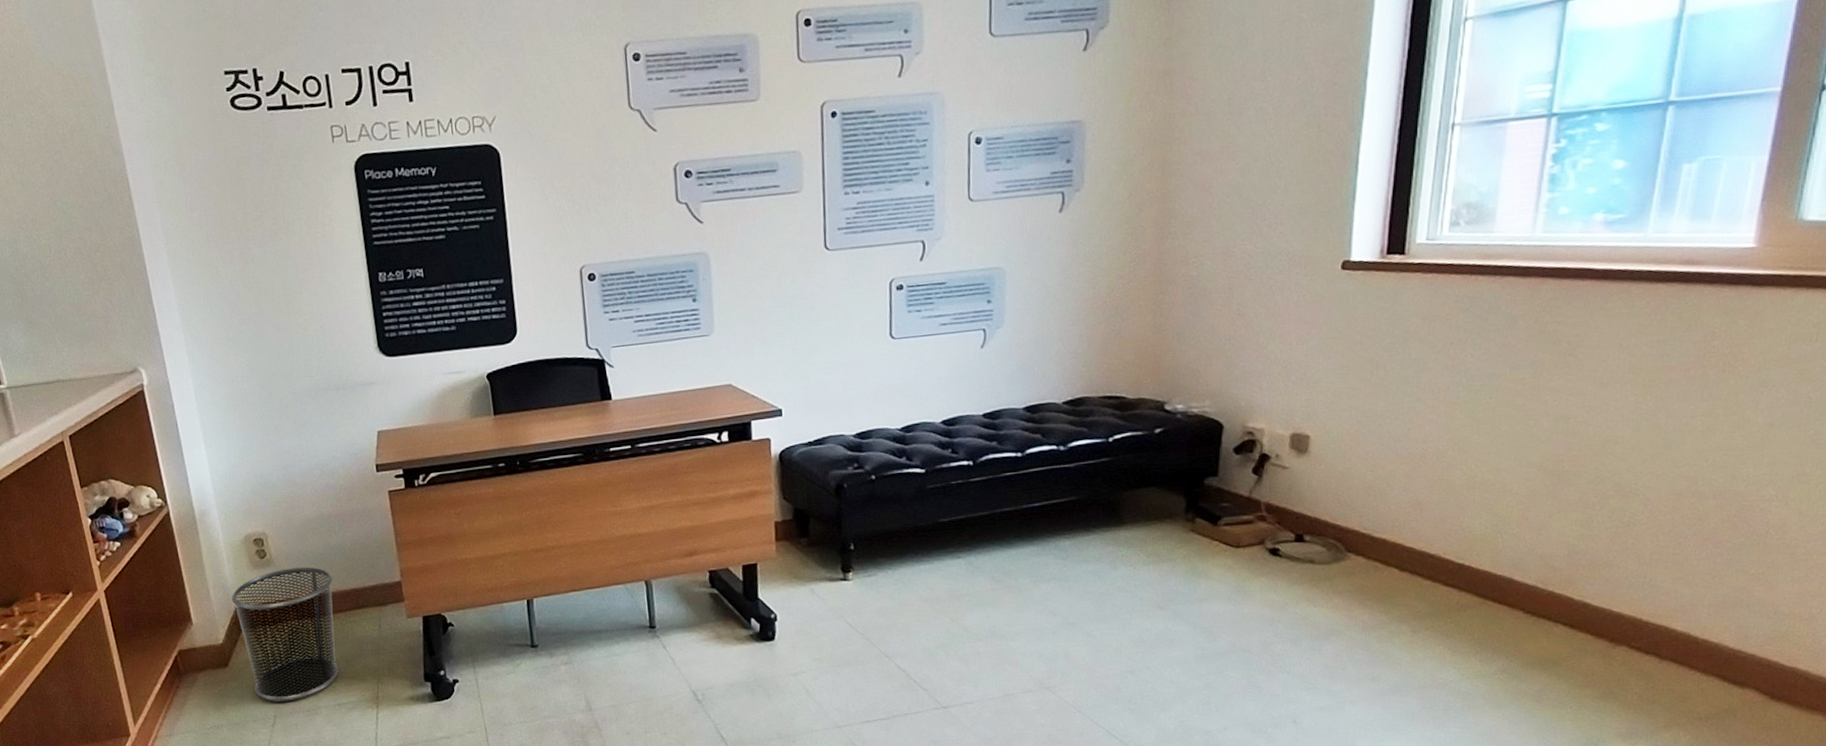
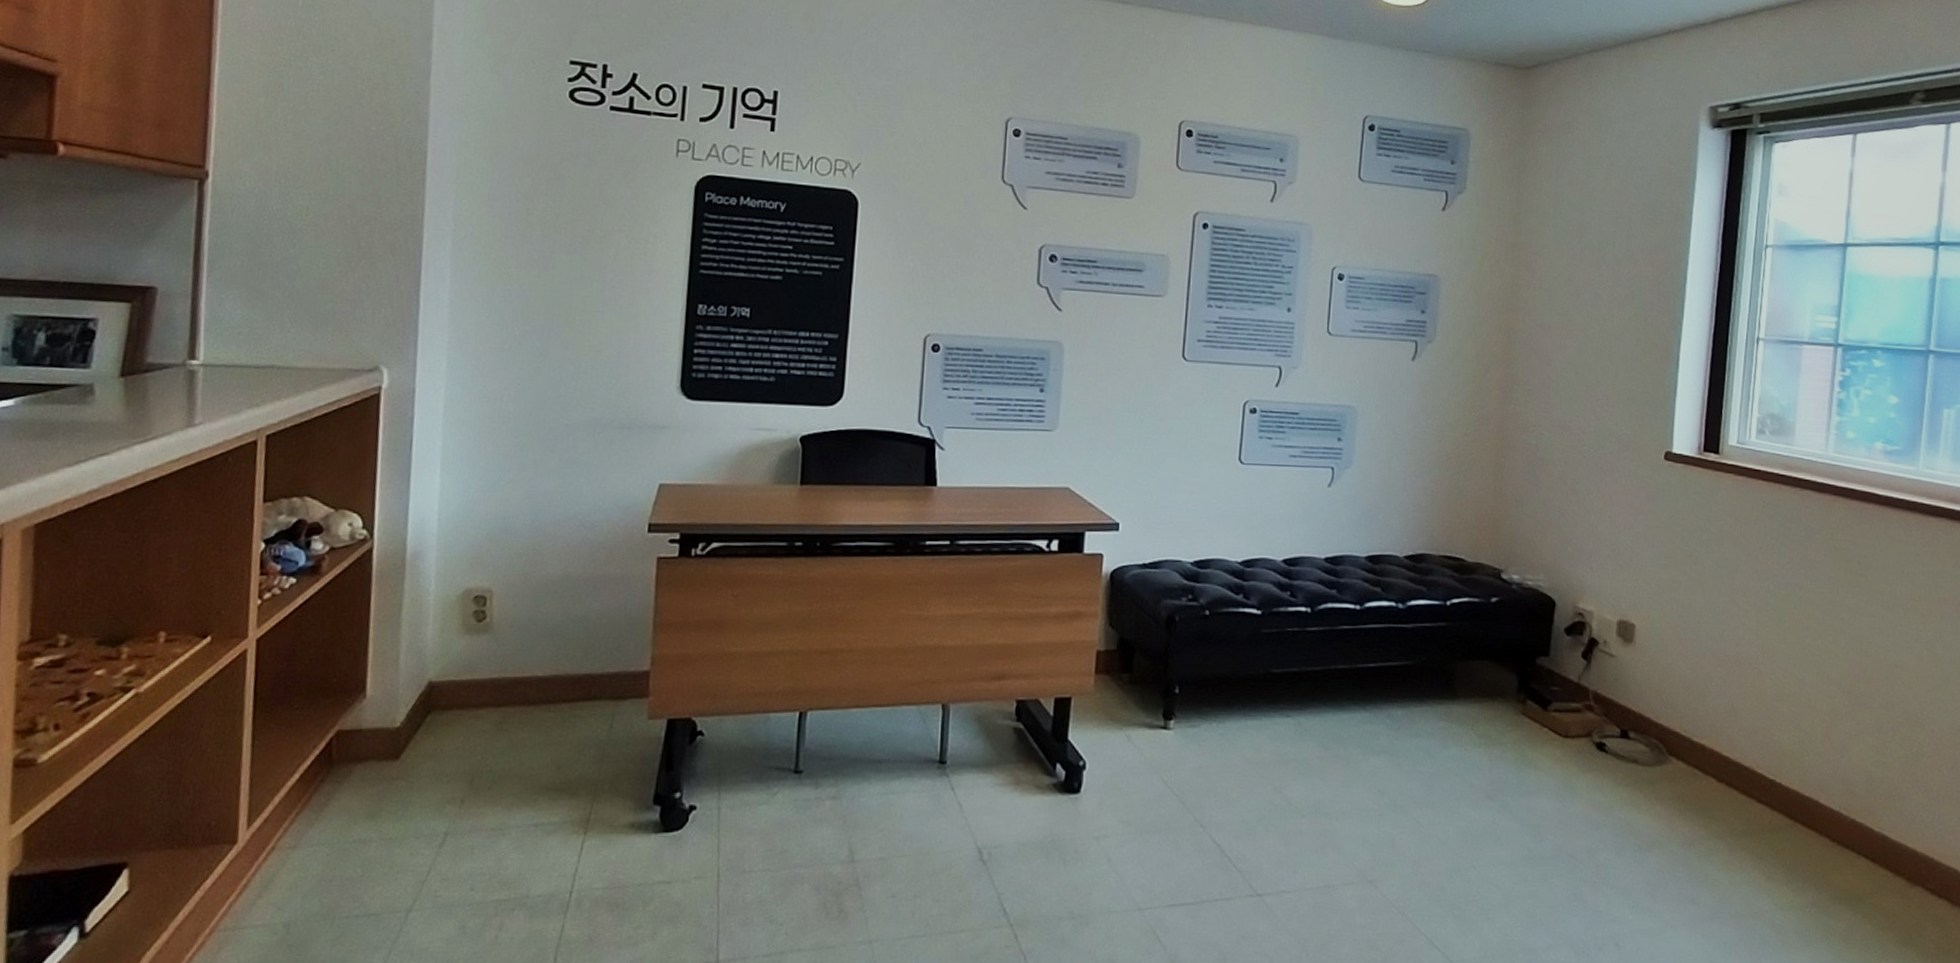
waste bin: present [231,566,339,702] -> none [426,638,564,814]

